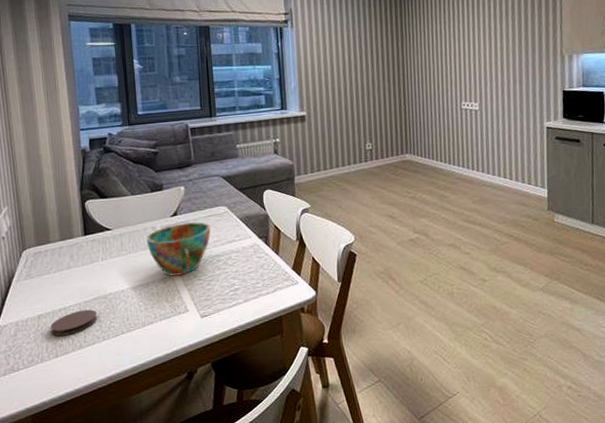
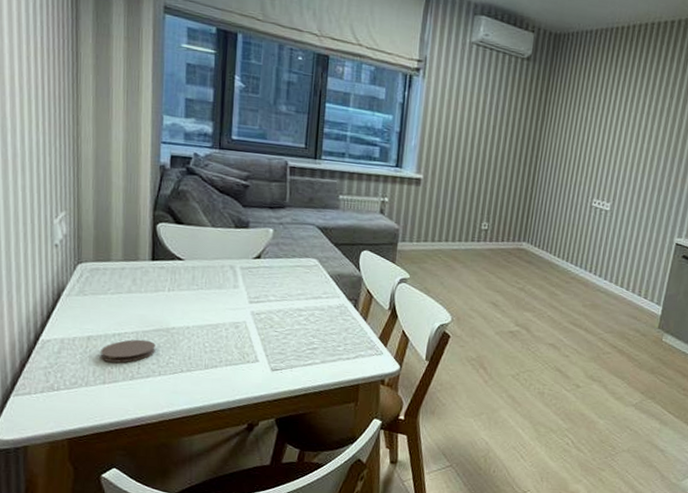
cup: present [146,221,211,277] -> none [222,267,297,324]

